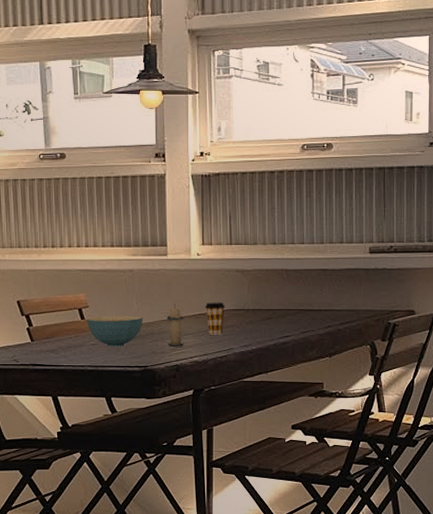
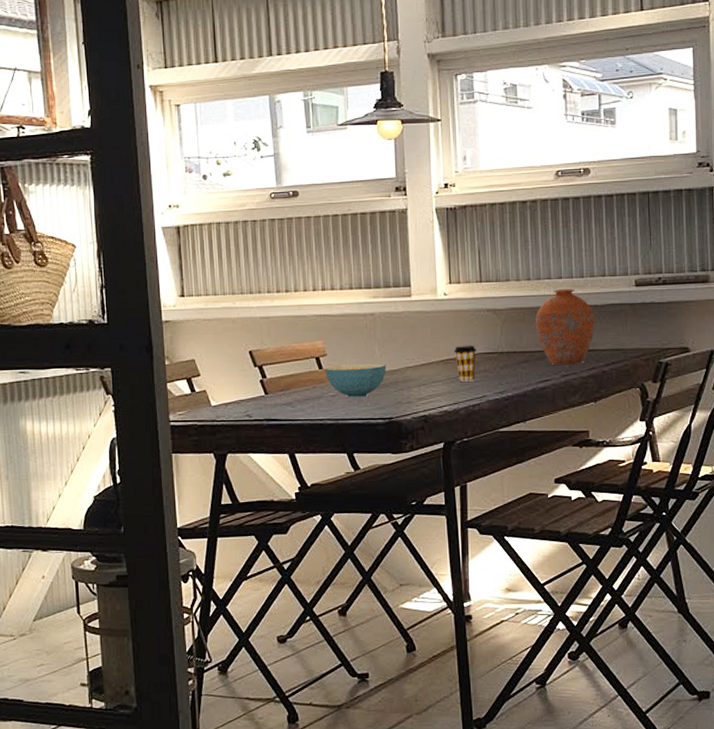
candle: present [167,304,184,348] -> none [413,348,432,397]
vase: none [279,253,332,322] -> present [536,288,595,365]

